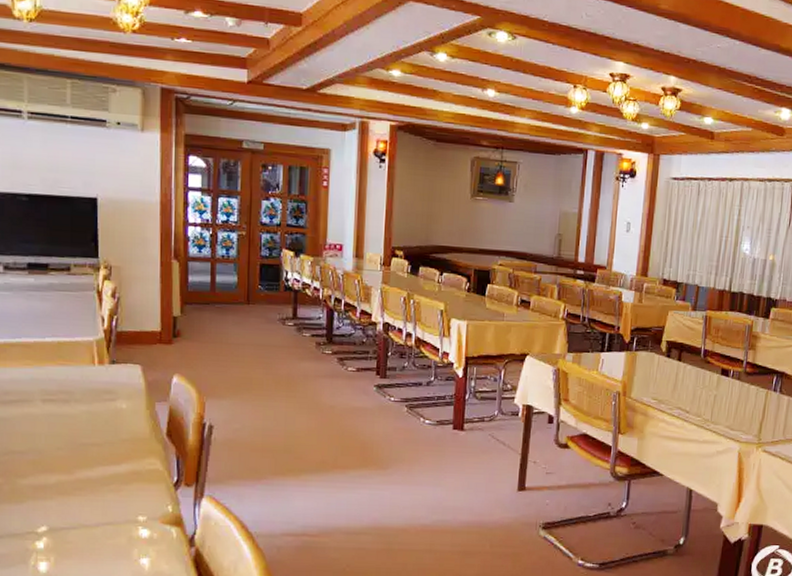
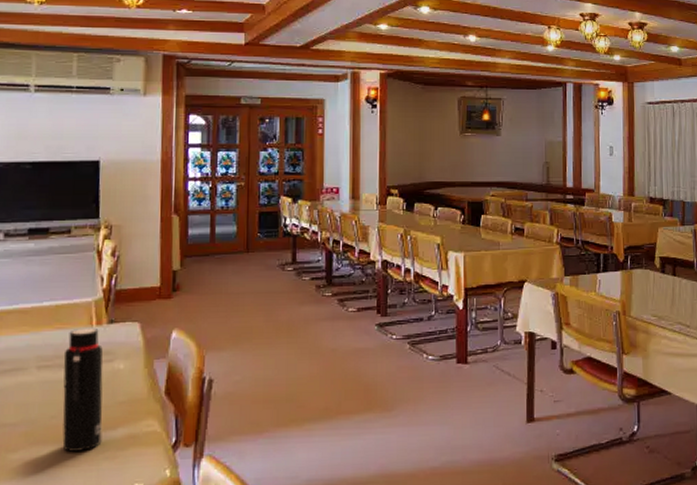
water bottle: none [67,366,107,482] -> present [62,327,103,452]

